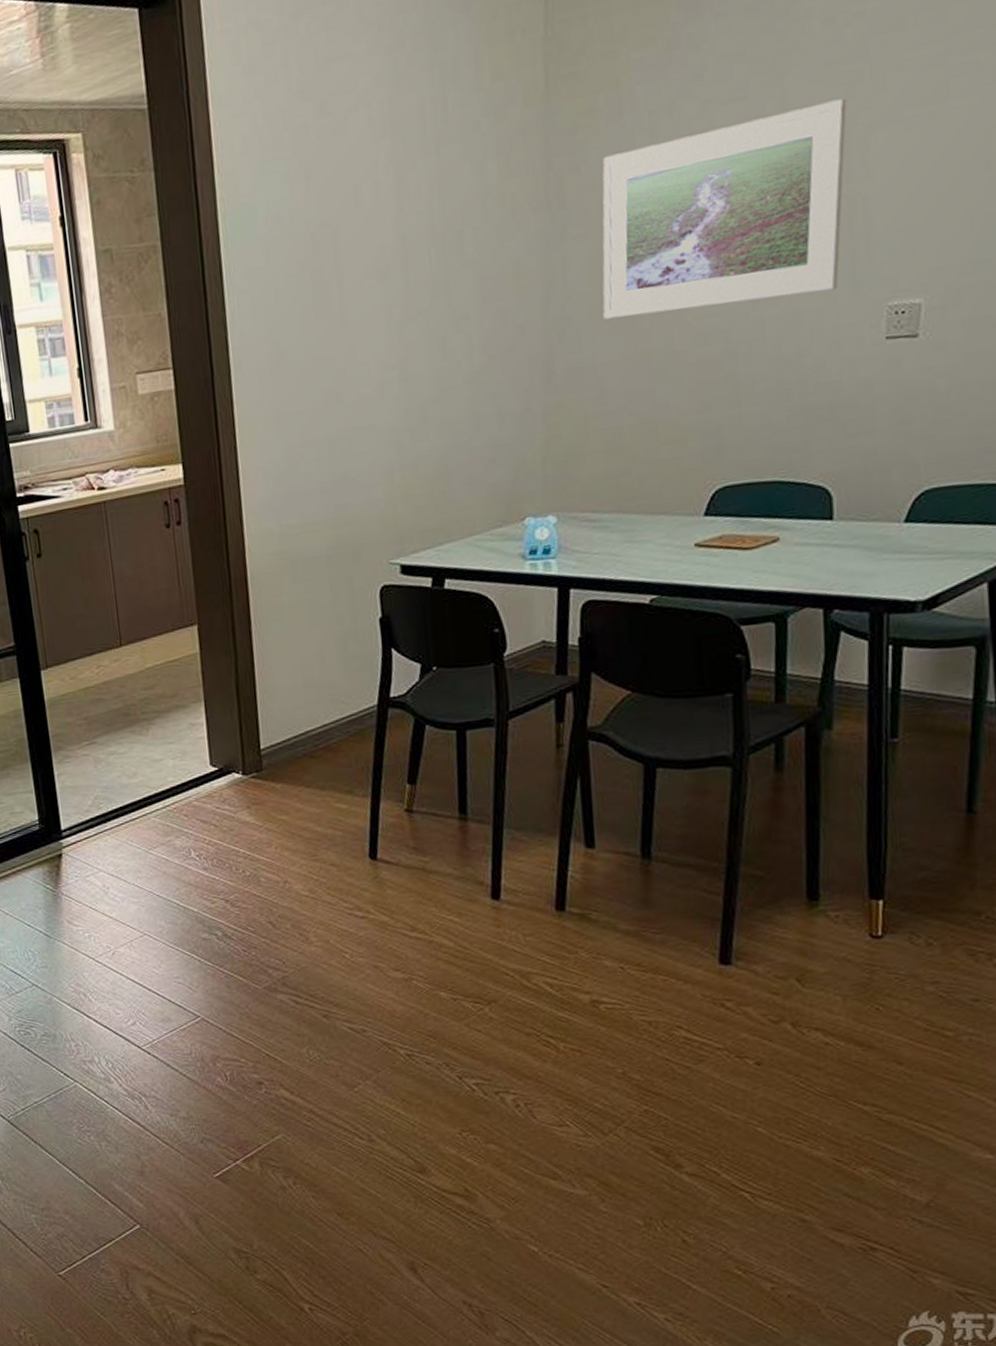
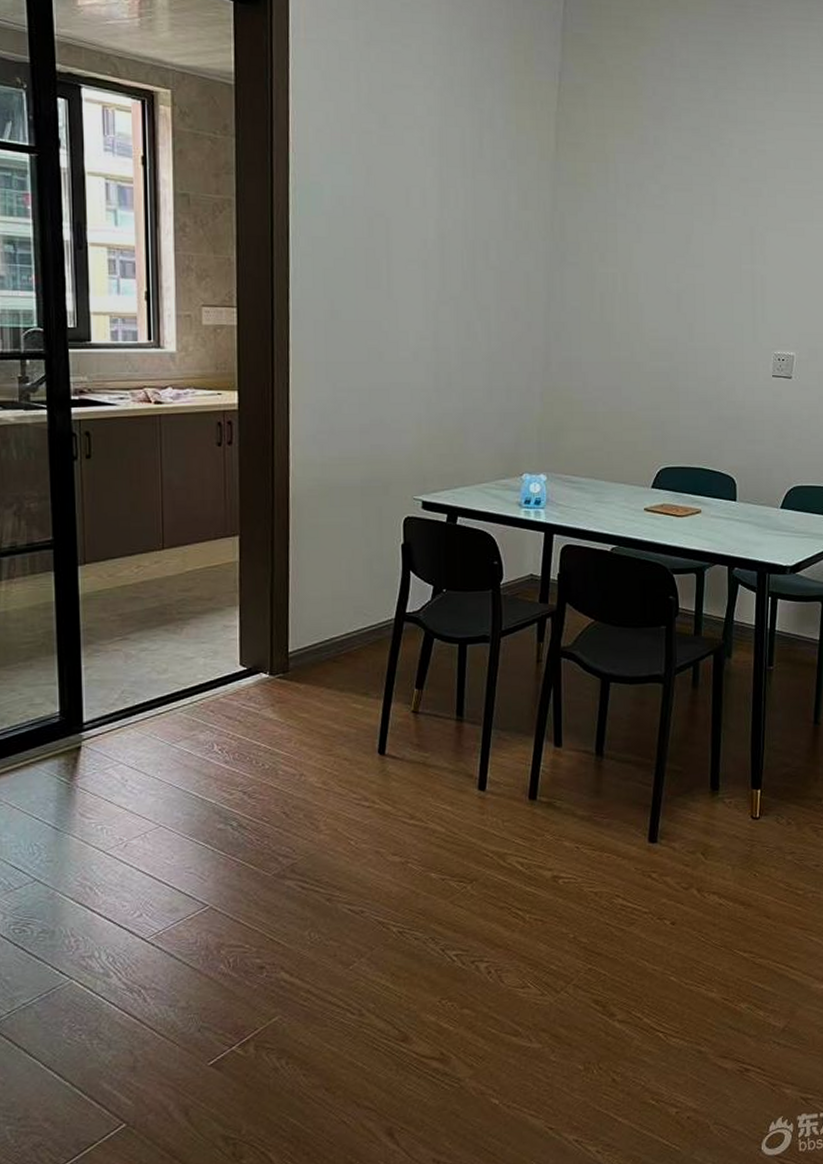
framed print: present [602,98,847,320] -> none [588,205,753,336]

